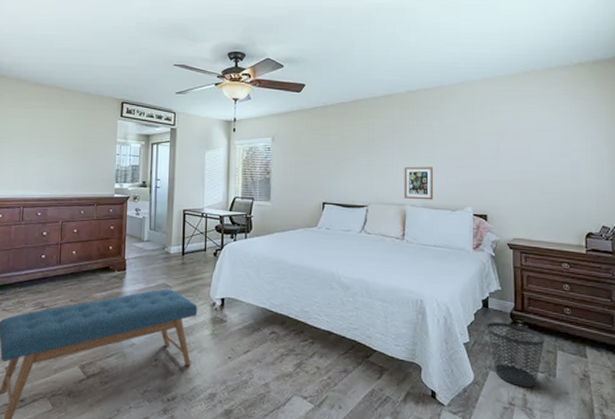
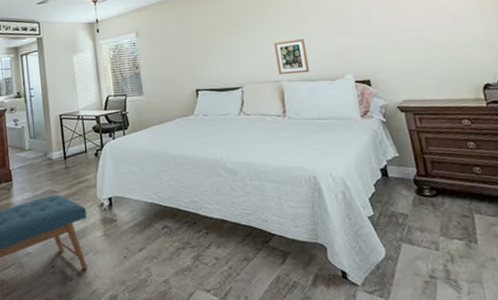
wastebasket: present [487,322,545,388] -> none [390,190,458,258]

